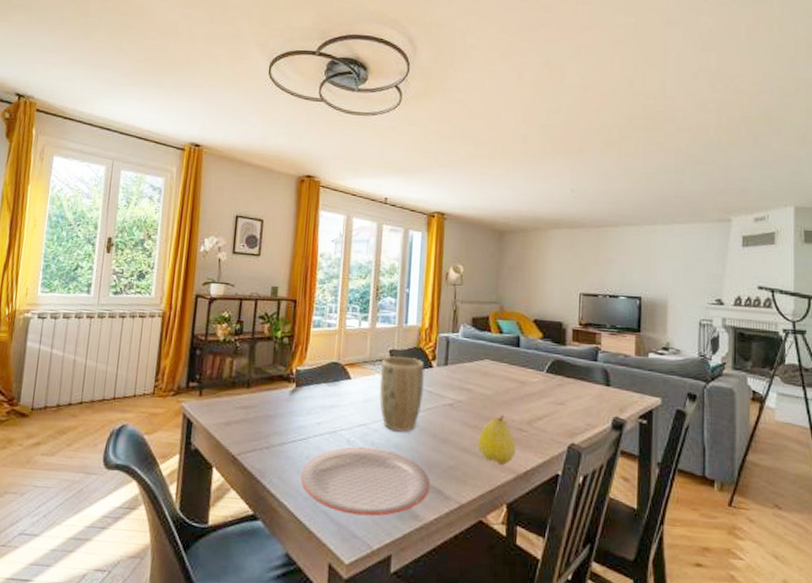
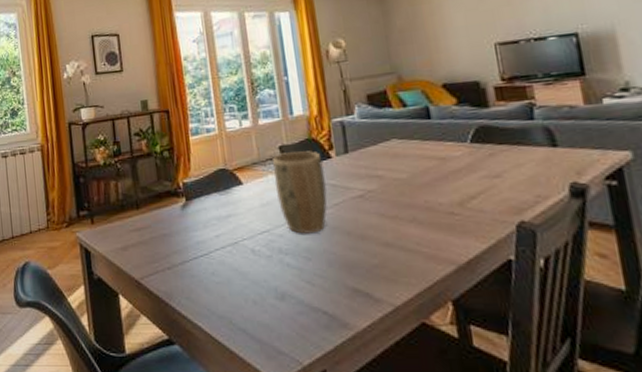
plate: present [300,447,430,517] -> none [209,255,356,330]
fruit: present [477,414,516,464] -> none [401,198,451,256]

